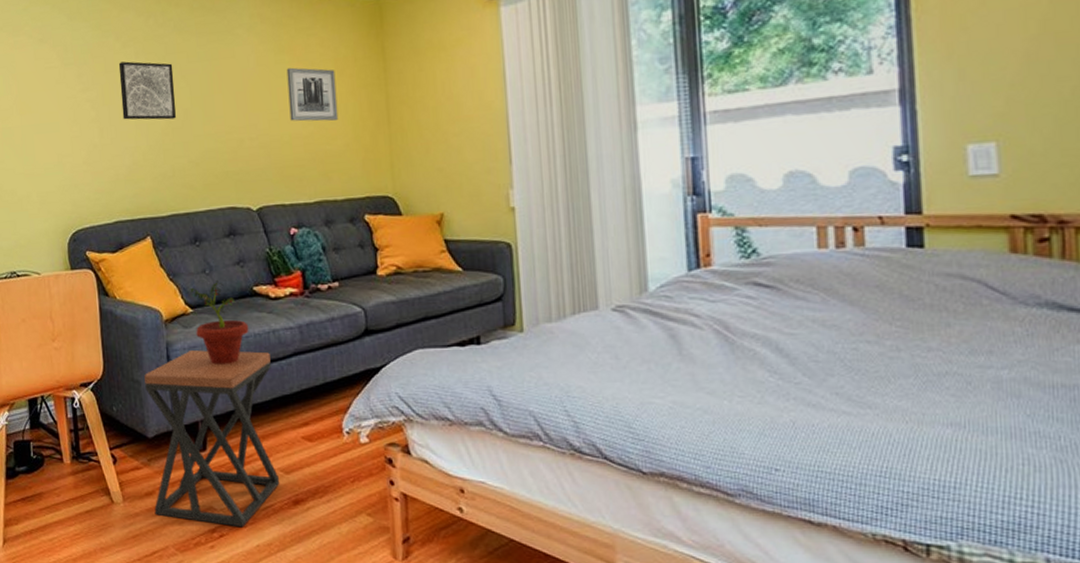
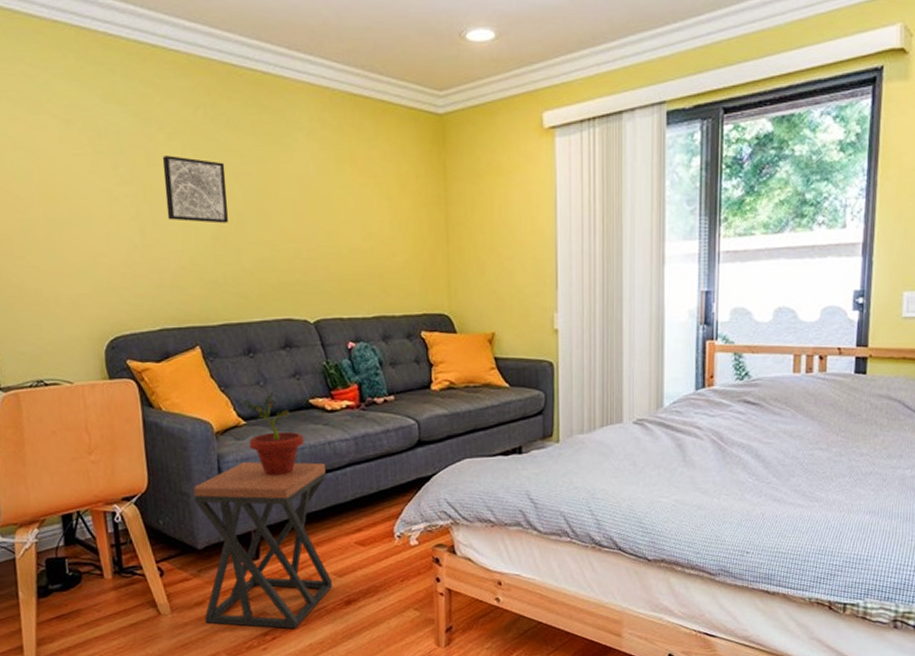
wall art: present [286,67,339,122] -> none [347,178,399,236]

